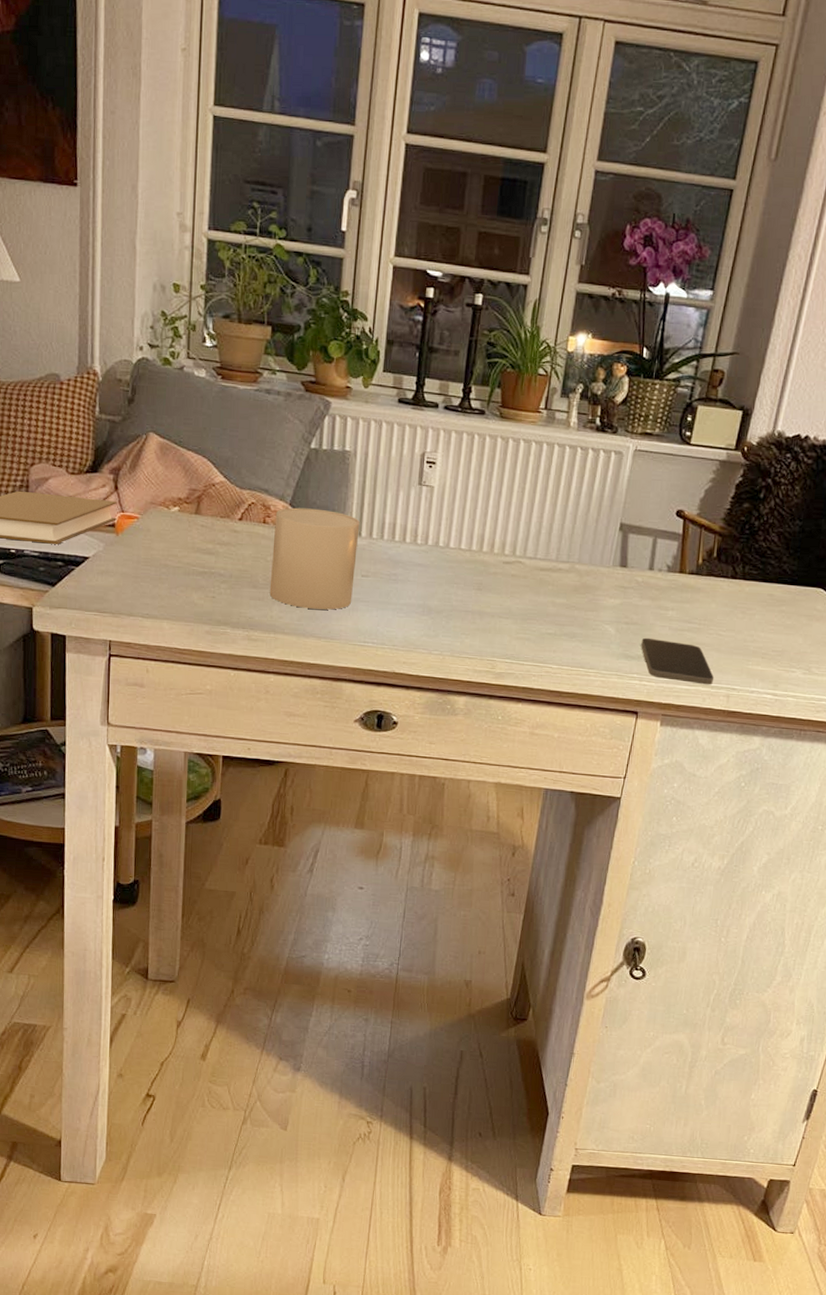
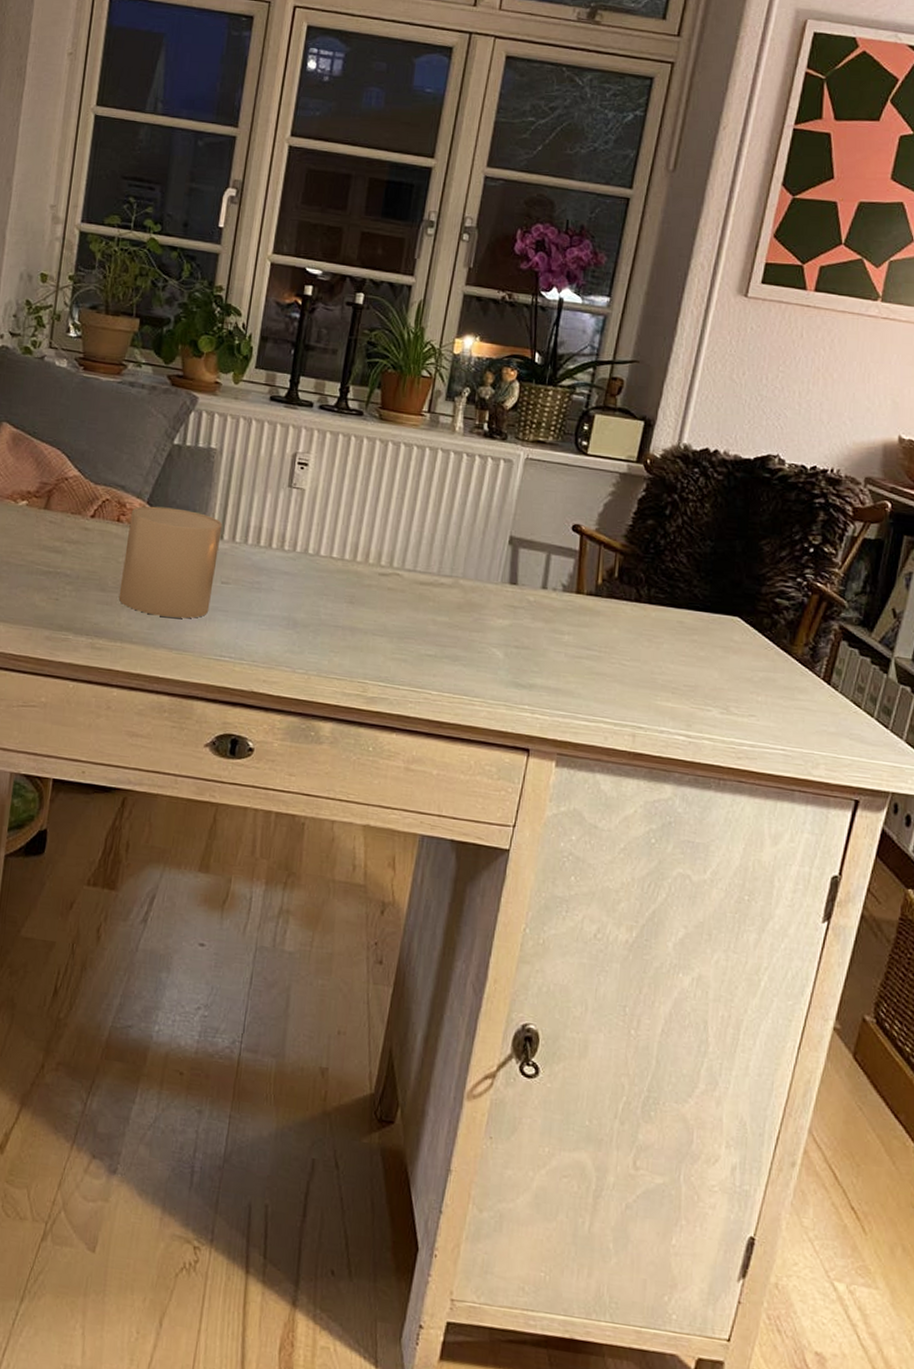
smartphone: present [641,637,714,685] -> none [533,664,618,722]

